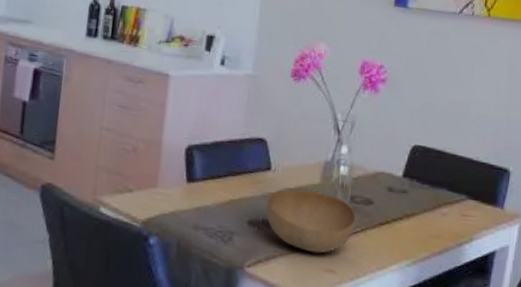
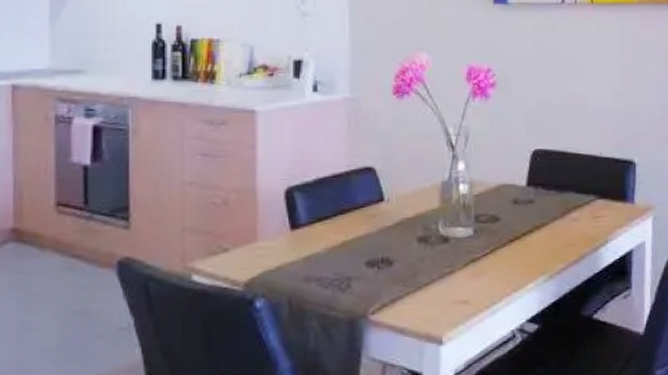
bowl: present [266,188,357,254] -> none [384,217,484,286]

